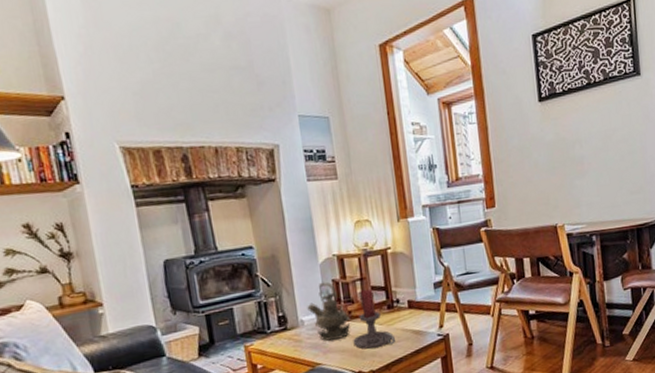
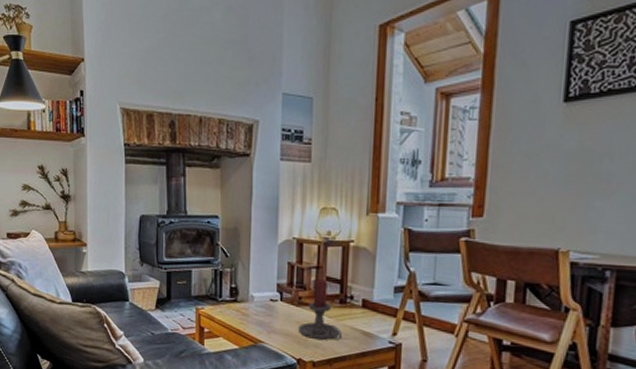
teapot: present [307,282,350,341] -> none [259,262,299,322]

